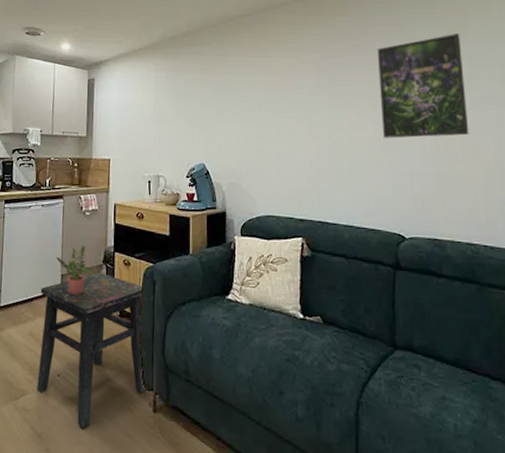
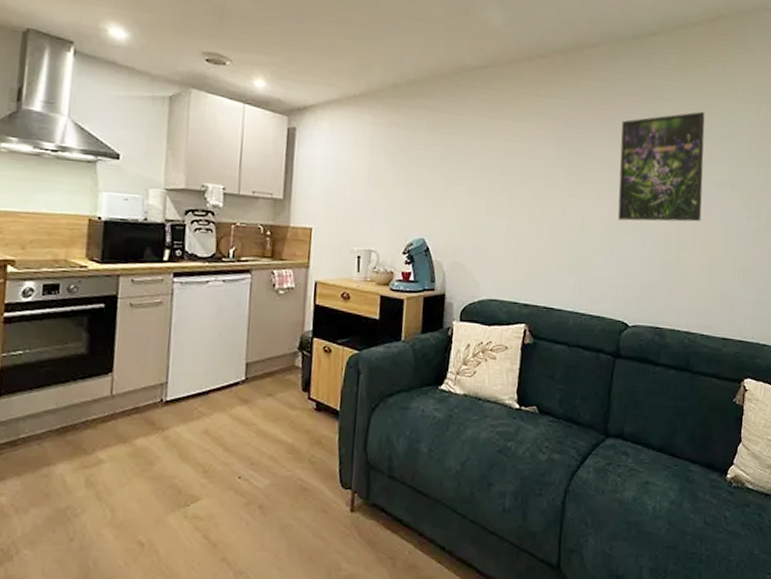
side table: present [37,272,147,429] -> none [212,361,346,534]
potted plant: present [56,246,94,295] -> none [240,330,287,386]

